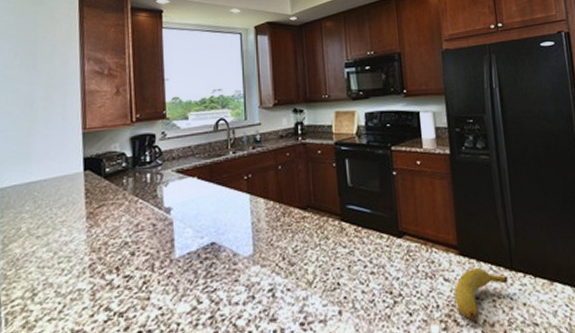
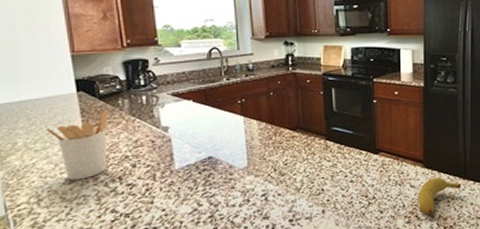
utensil holder: none [50,190,112,271] -> present [46,110,109,180]

